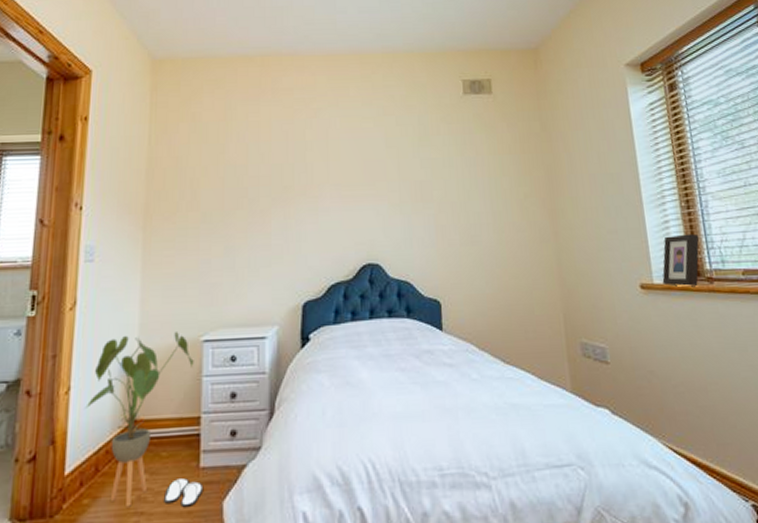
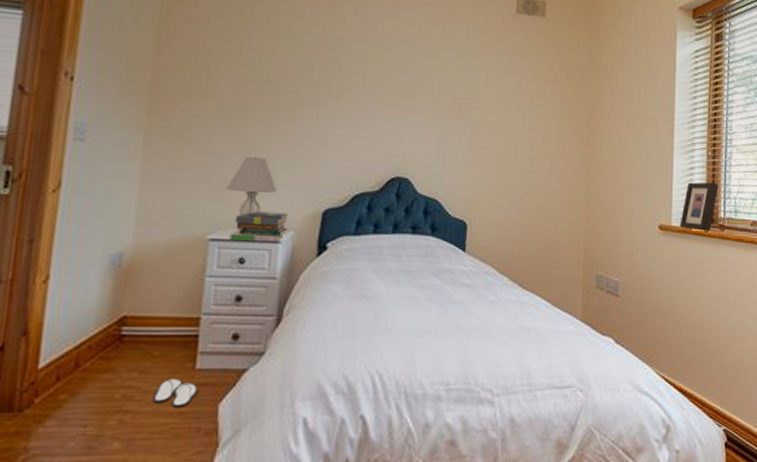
house plant: present [85,332,194,507] -> none [66,227,197,405]
table lamp: none [214,259,260,329] -> present [225,156,277,230]
books: none [221,309,273,339] -> present [229,211,289,241]

